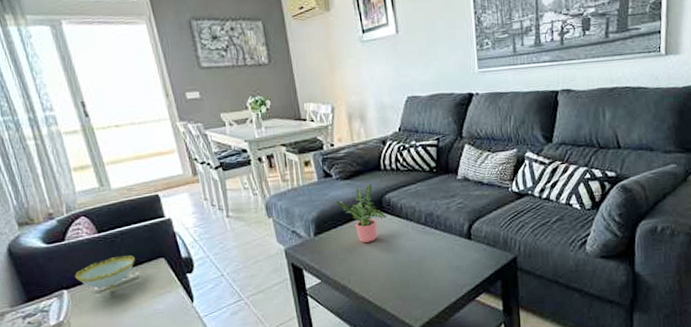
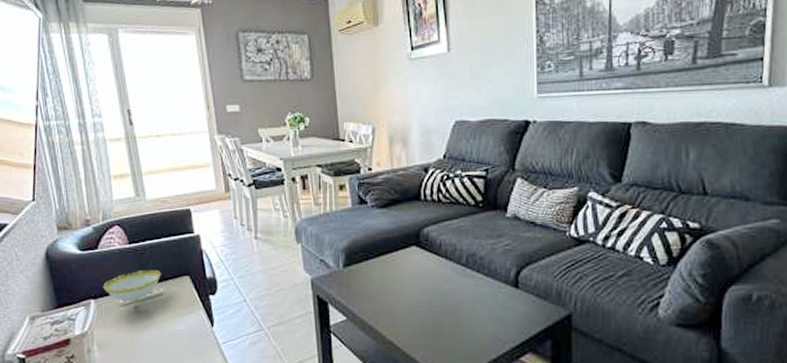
potted plant: present [336,184,386,243] -> none [369,216,423,280]

